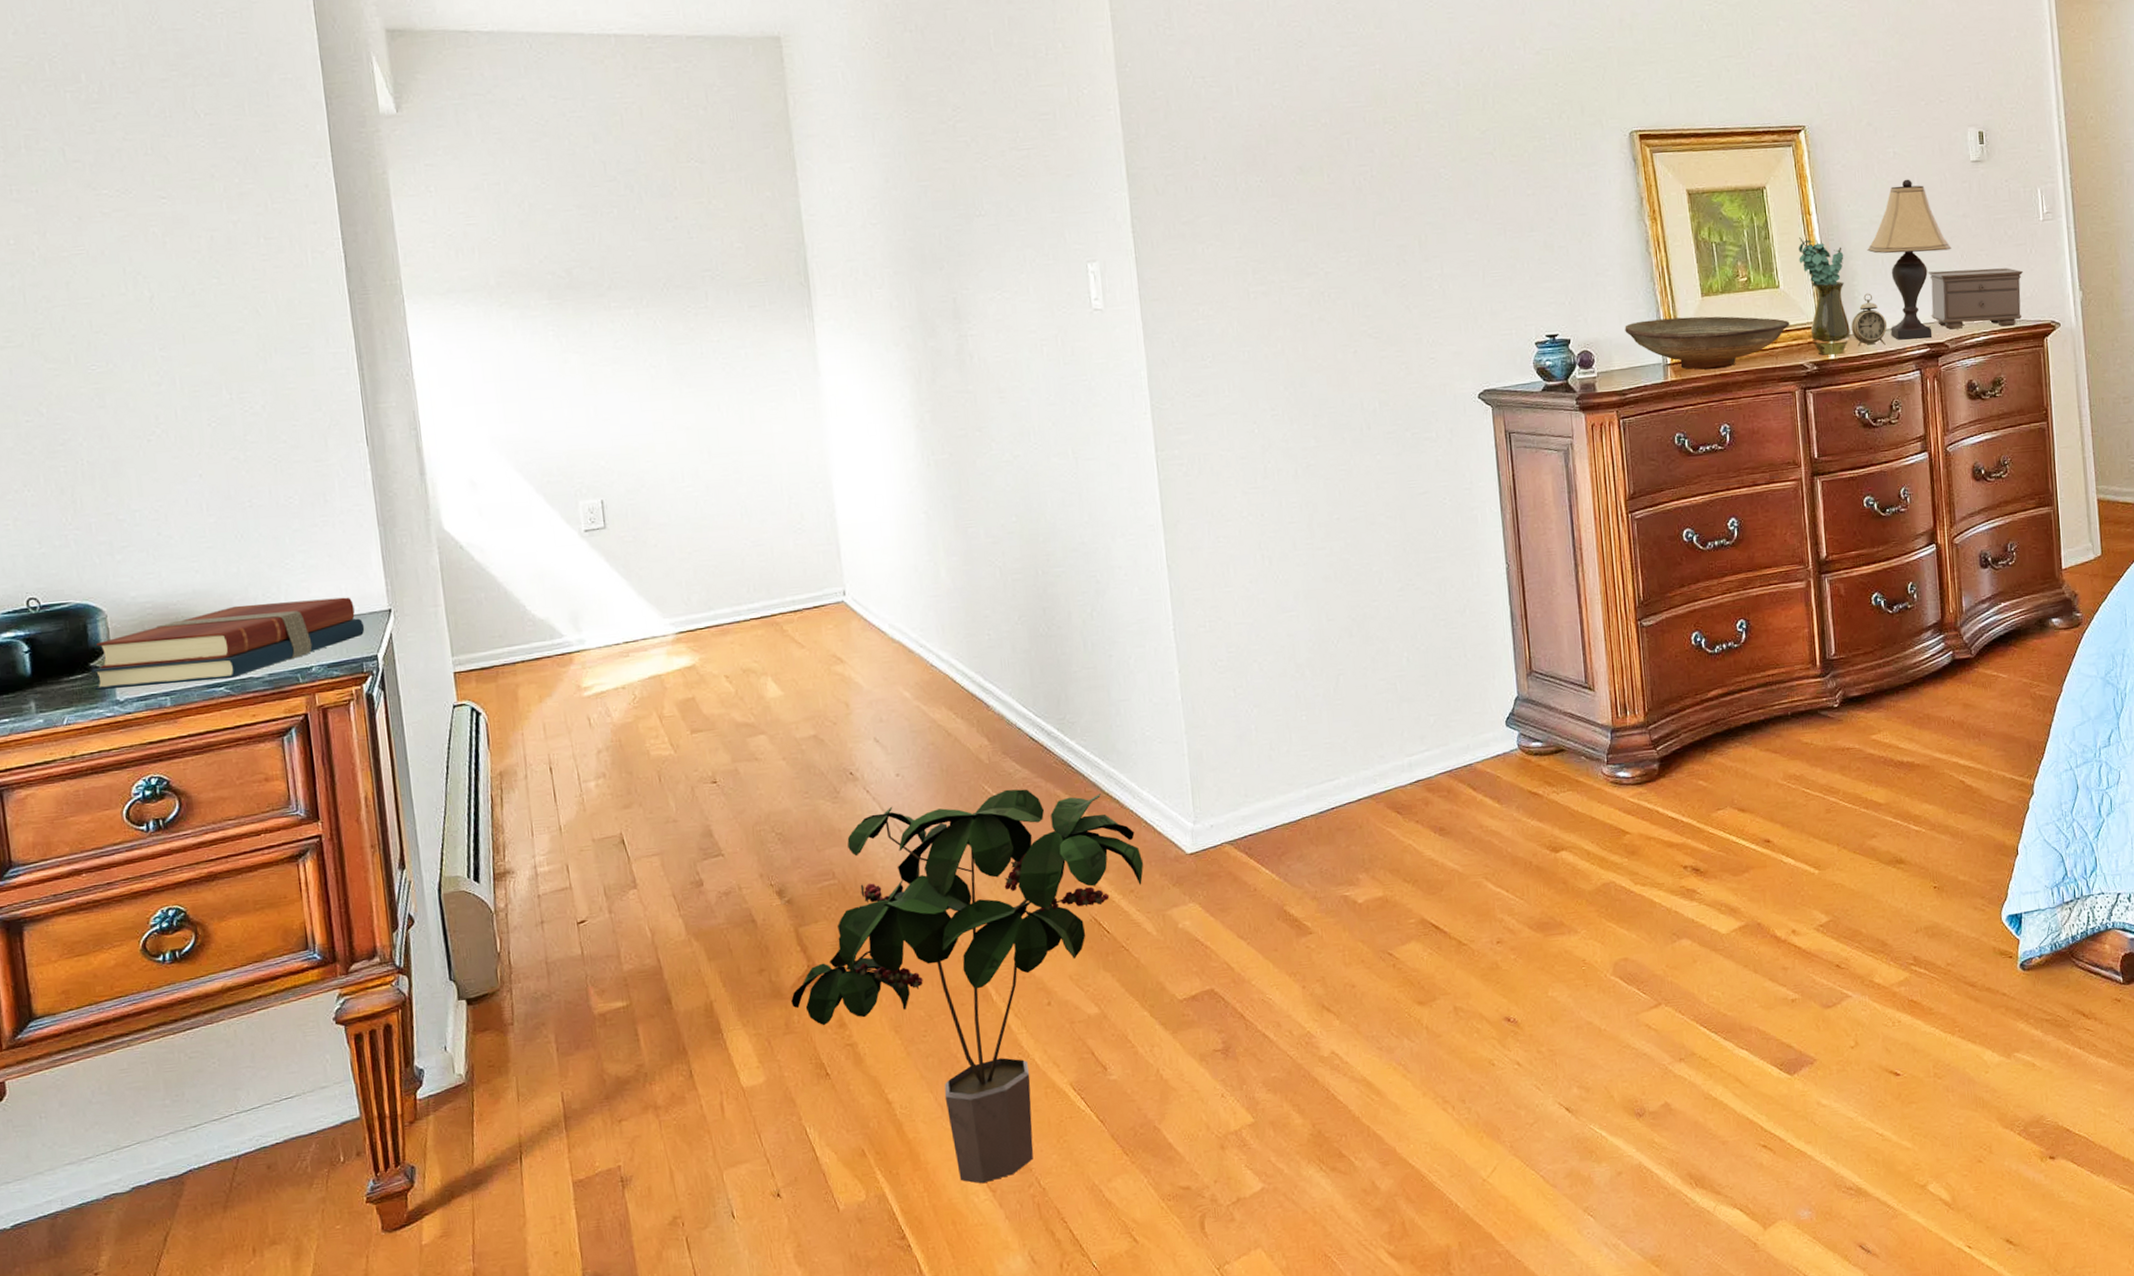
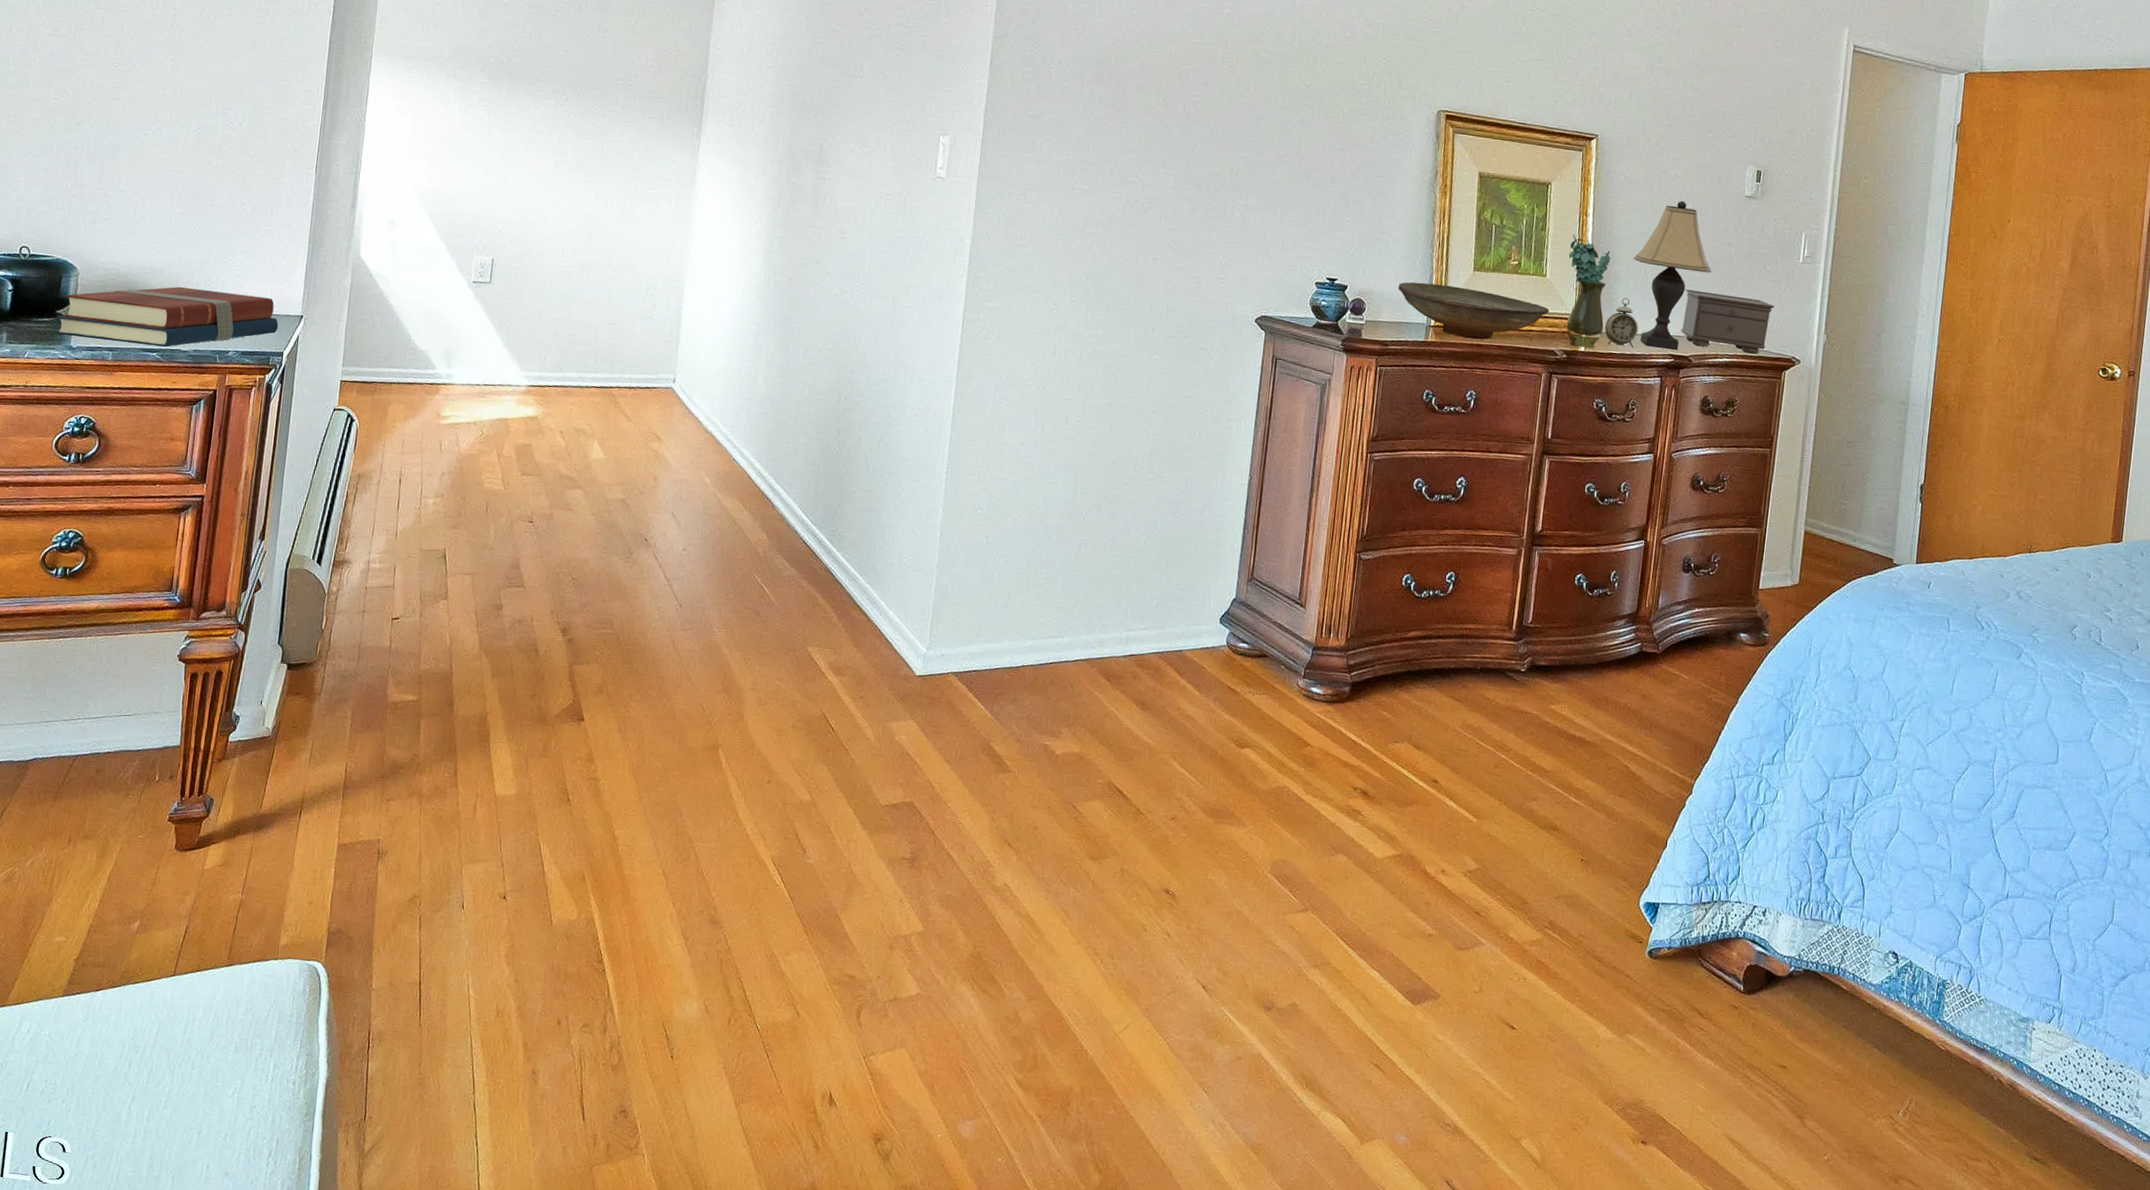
potted plant: present [791,788,1144,1184] -> none [552,576,877,930]

